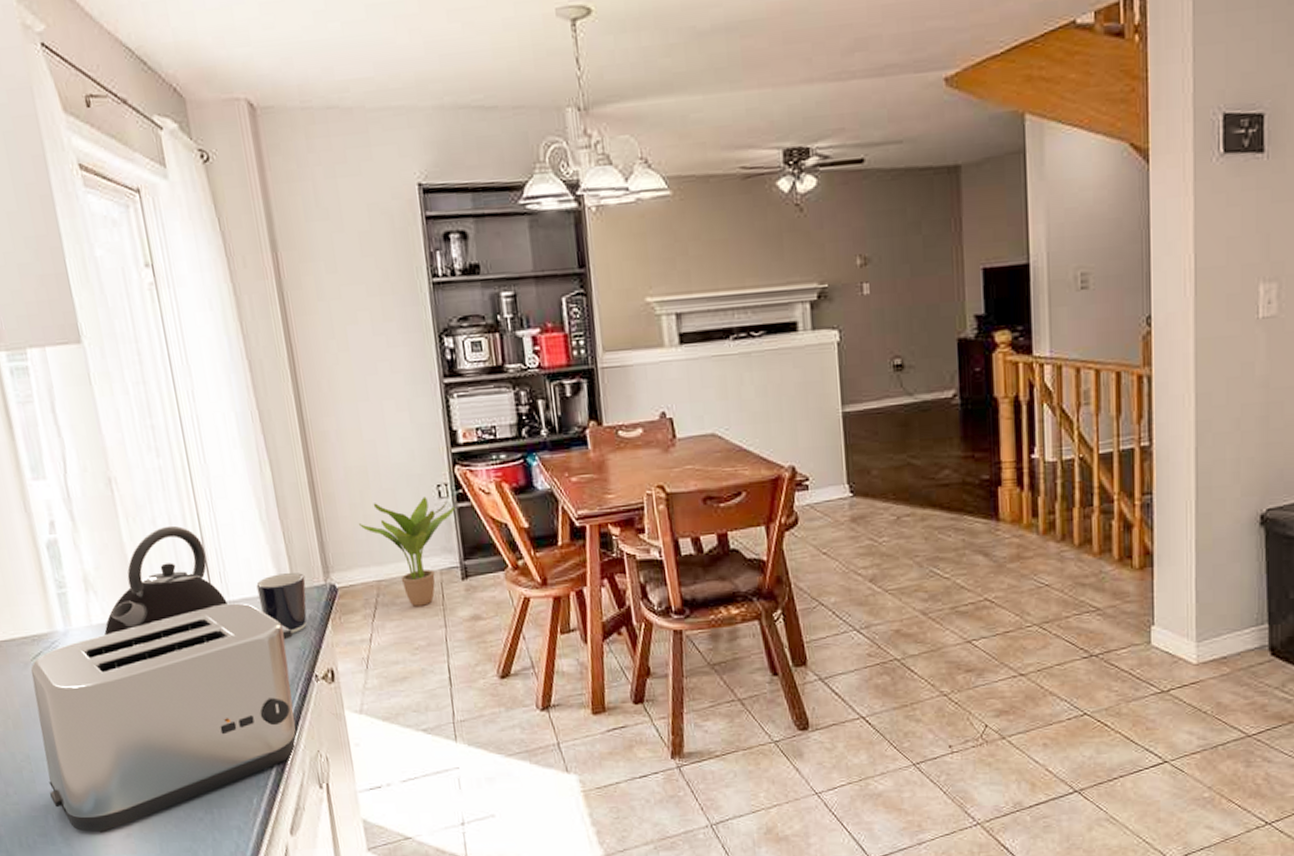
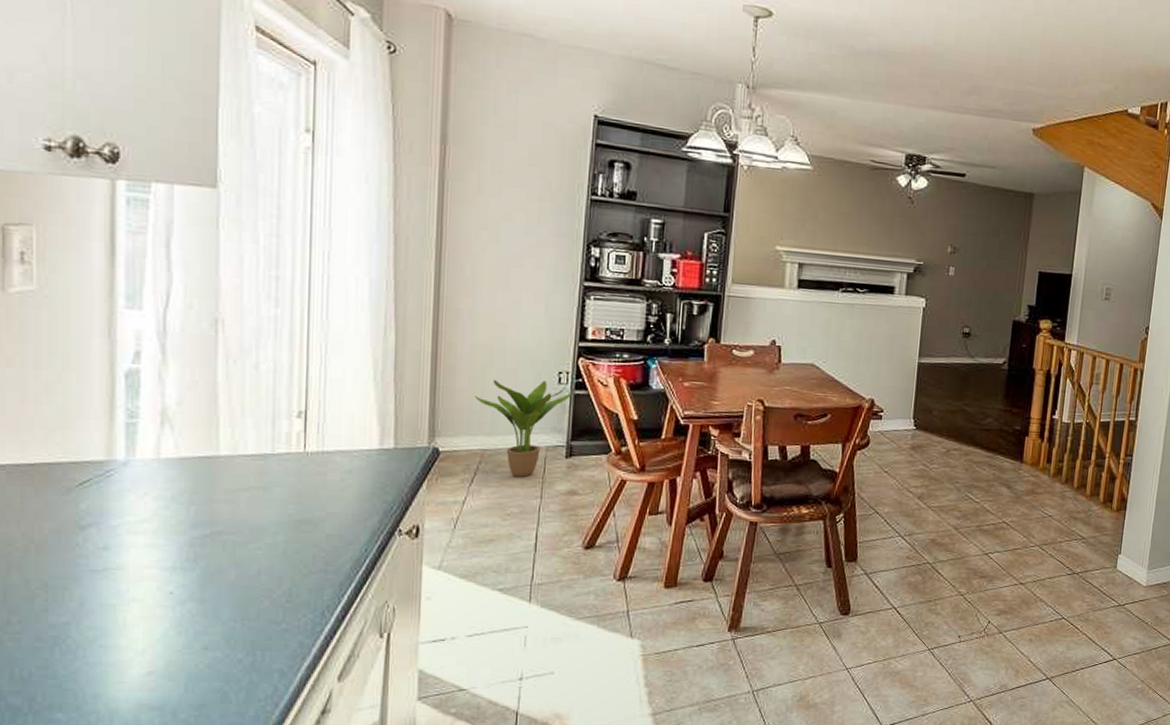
toaster: present [30,603,296,833] -> none [64,453,384,669]
kettle: present [104,525,228,636] -> none [173,372,320,471]
mug: present [256,573,307,634] -> none [355,432,409,489]

